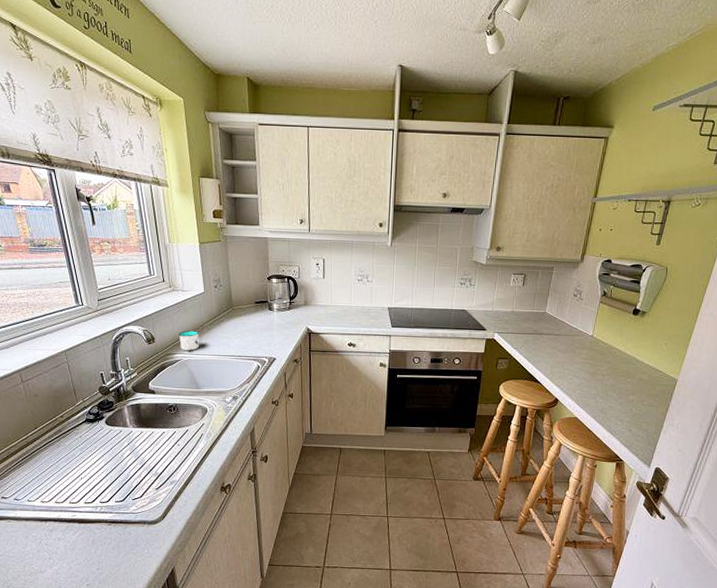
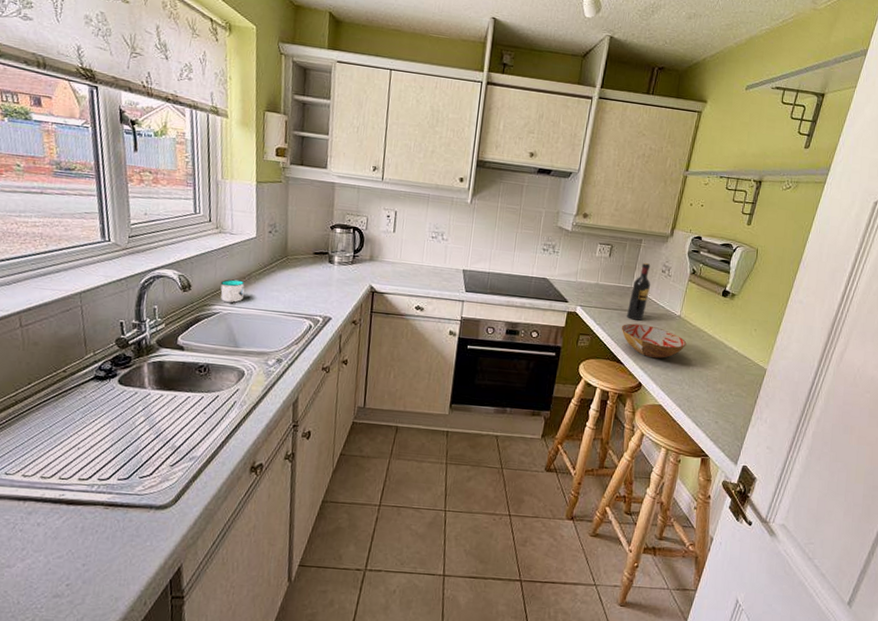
bowl: none [537,345,599,376] -> present [621,323,687,359]
wine bottle: none [541,288,564,342] -> present [626,262,651,321]

